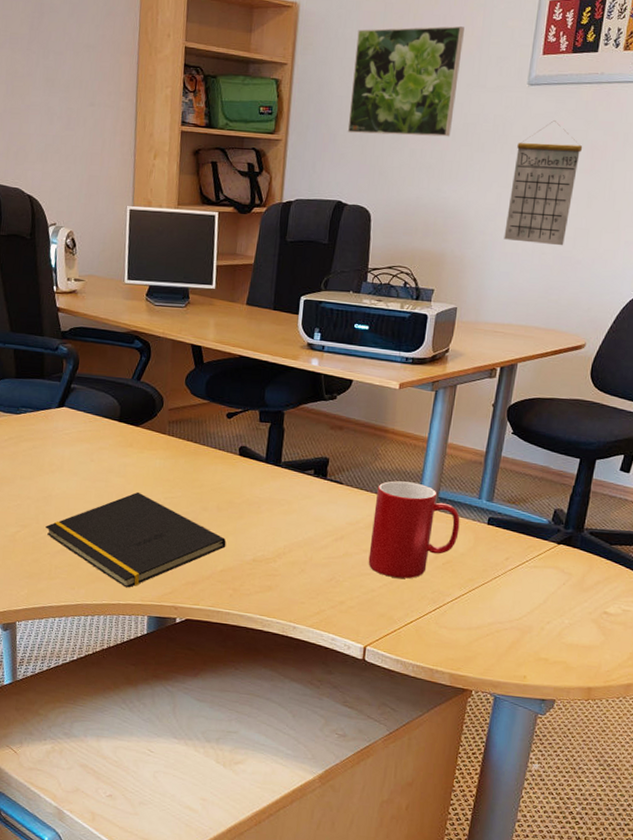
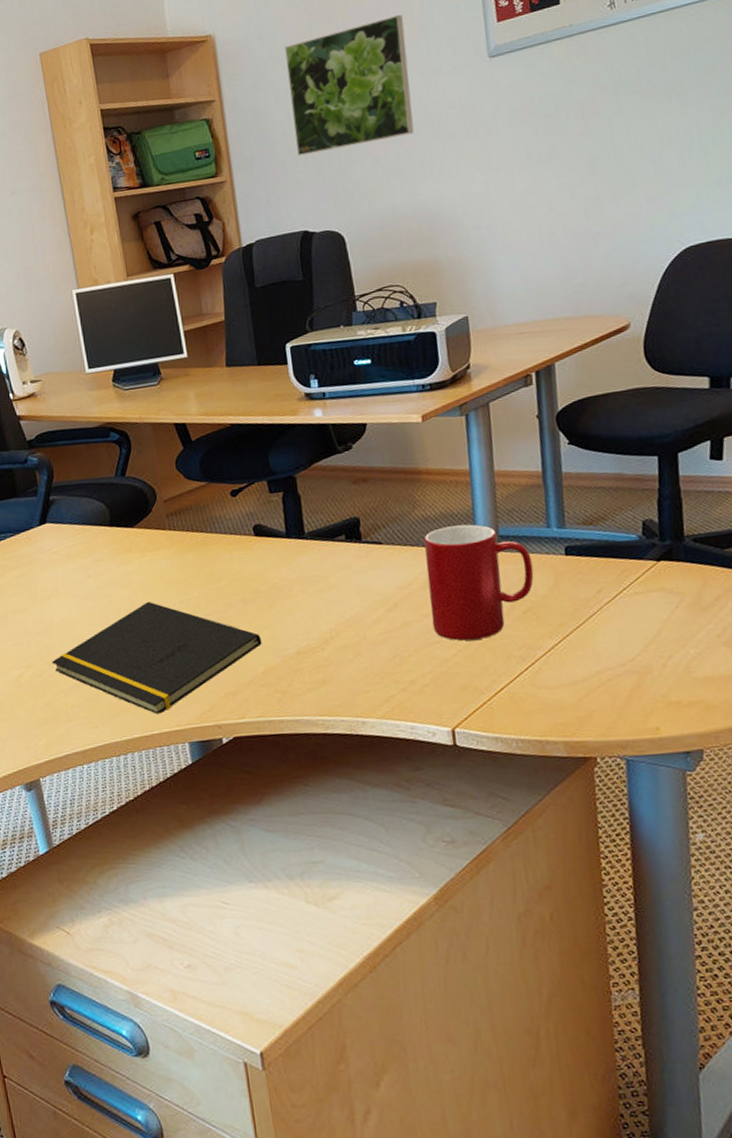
calendar: present [504,120,583,246] -> none [493,88,575,230]

